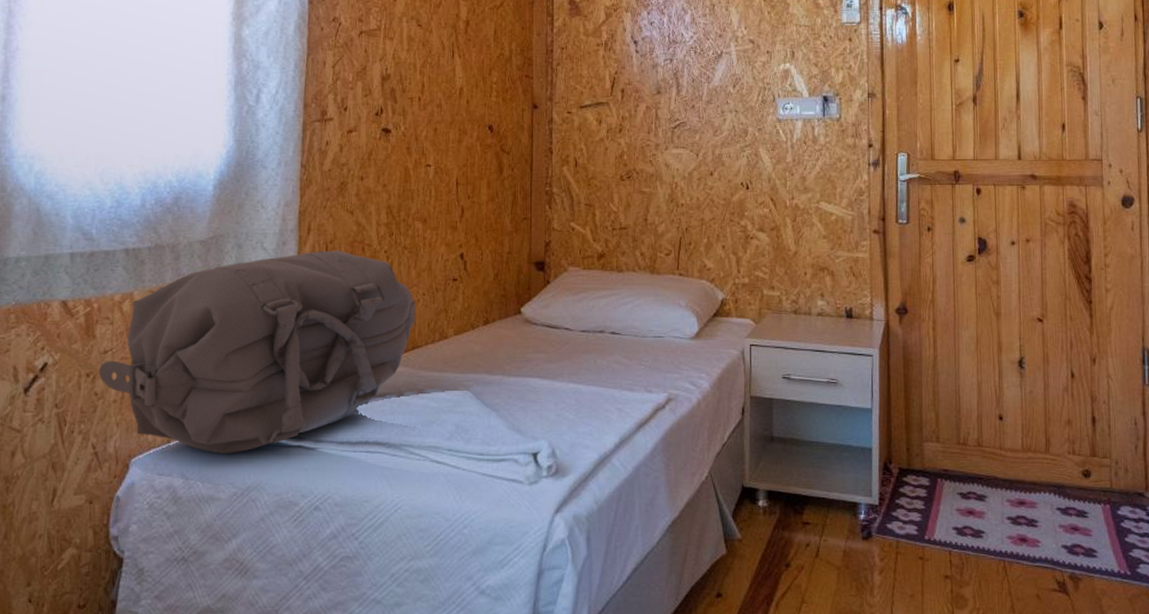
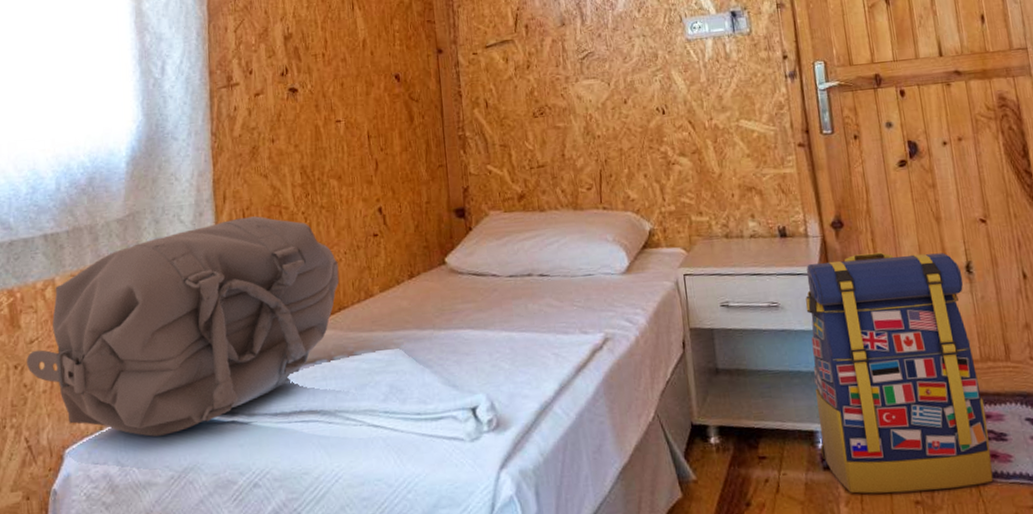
backpack: none [861,341,1021,567] -> present [805,252,994,494]

